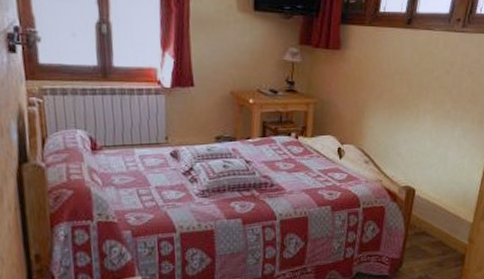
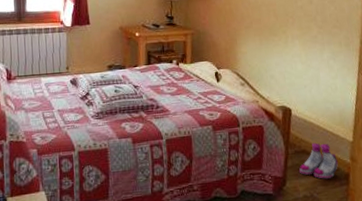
boots: none [417,224,457,260] -> present [299,142,339,179]

